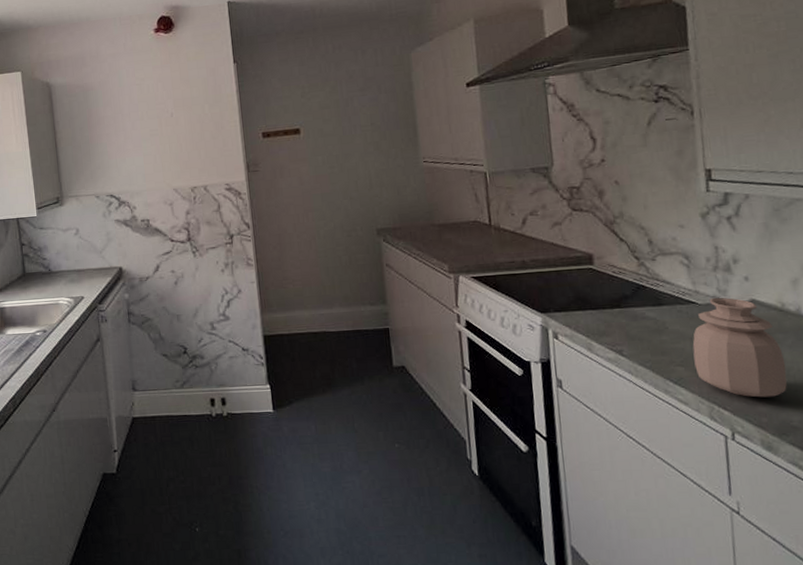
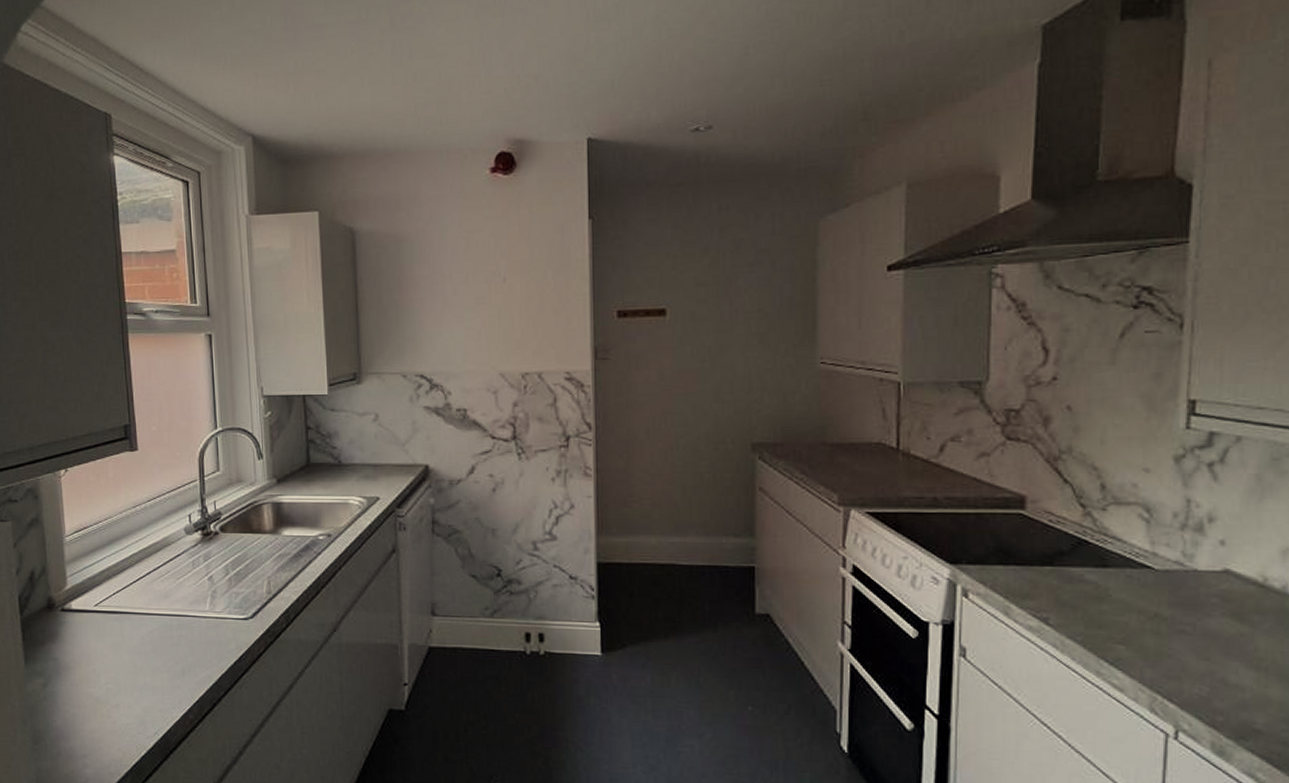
jar: present [692,297,787,398] -> none [1139,563,1258,692]

